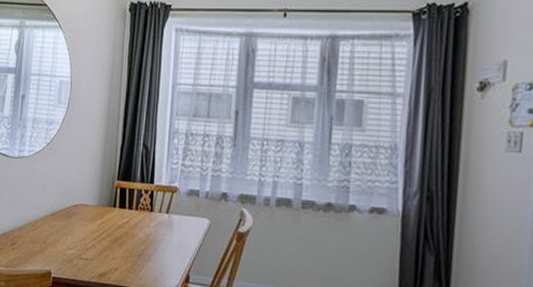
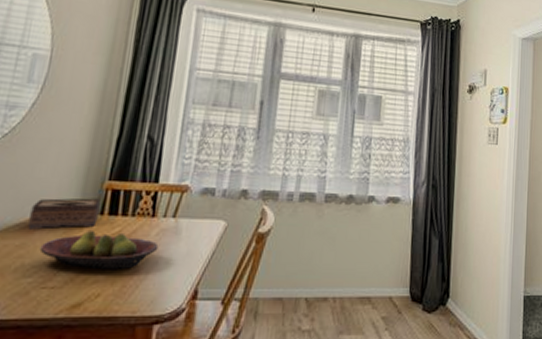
tissue box: none [68,192,113,217] -> present [28,198,101,230]
fruit bowl: none [76,218,157,252] -> present [39,229,159,270]

